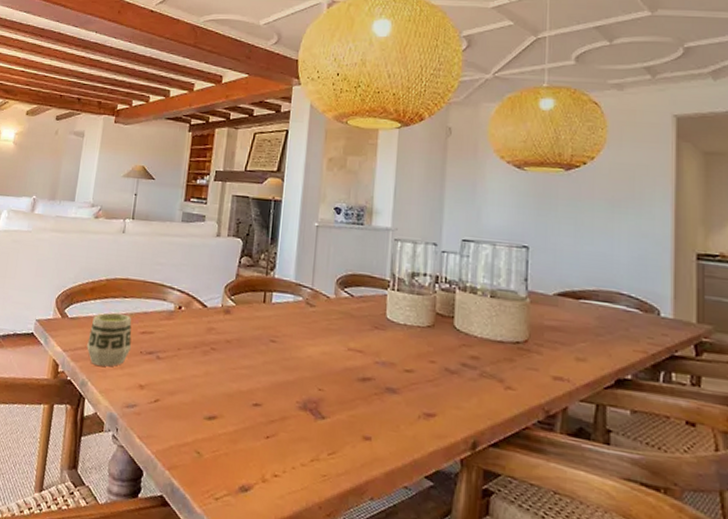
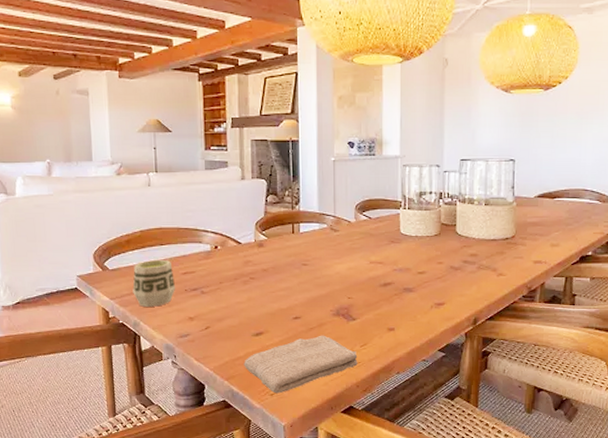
washcloth: none [190,431,324,499] -> present [244,335,358,394]

